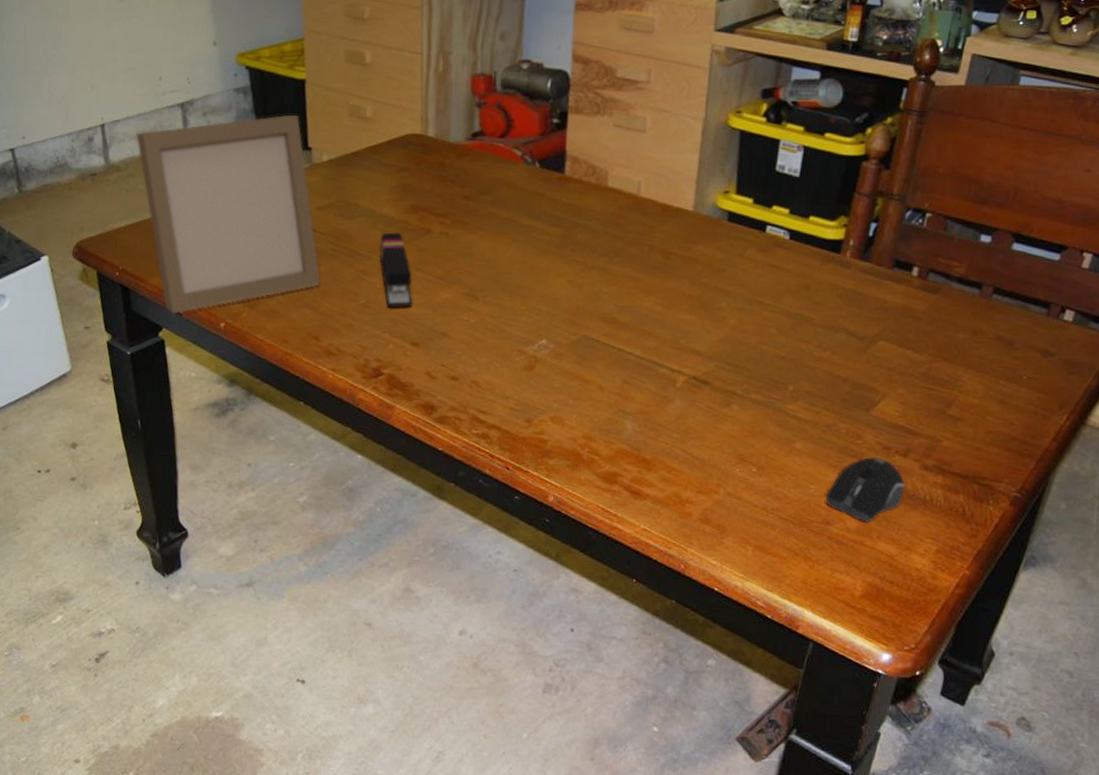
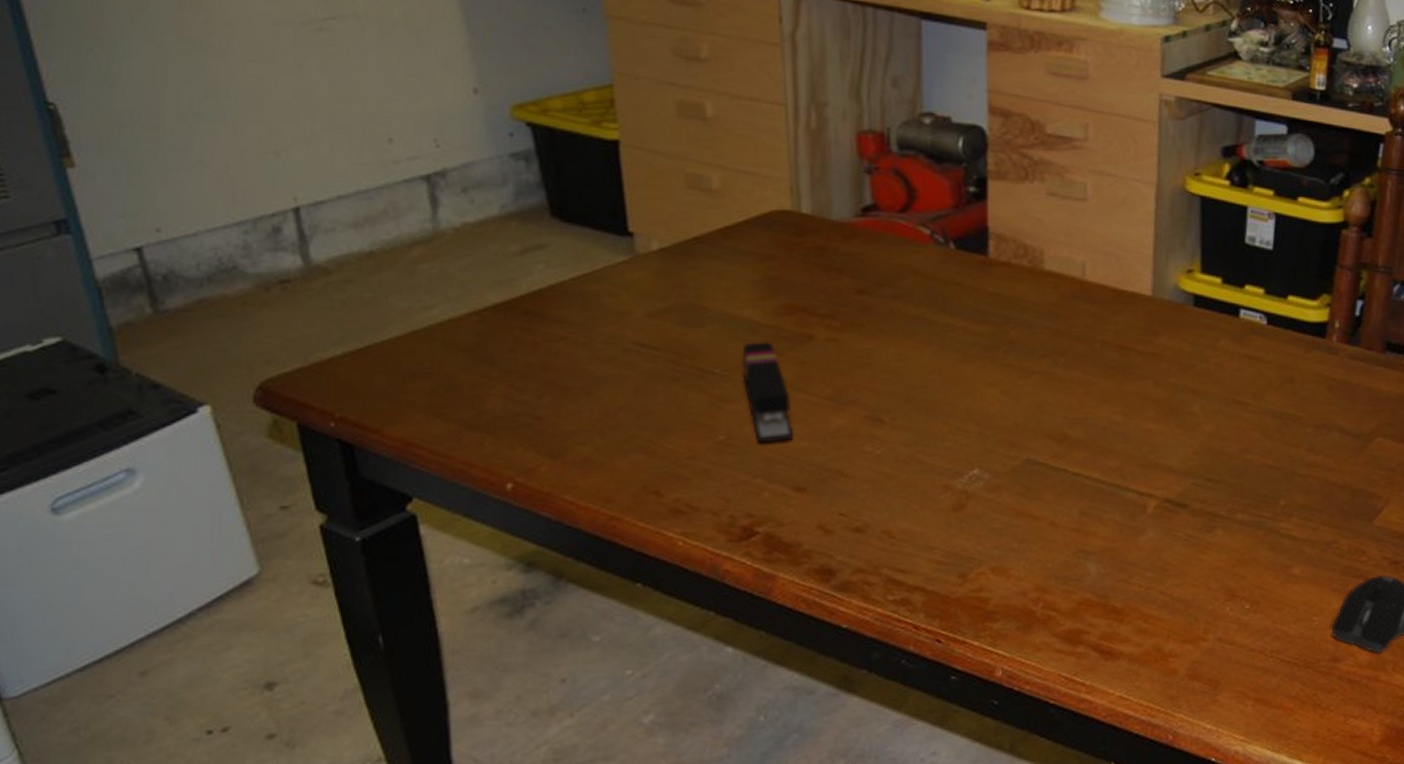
photo frame: present [135,114,322,314] -> none [353,188,659,477]

